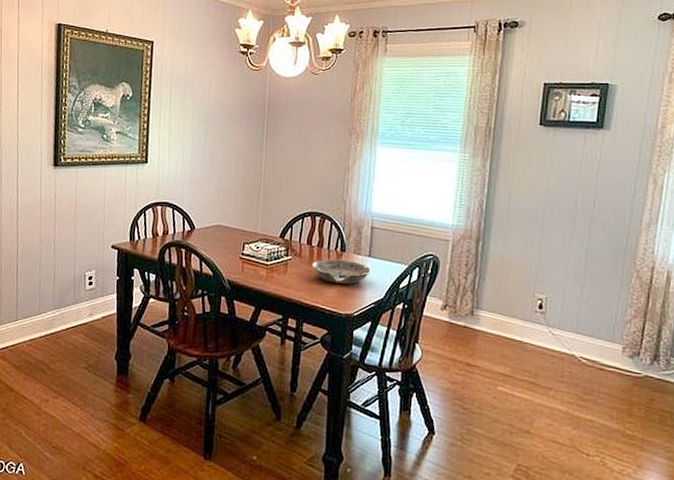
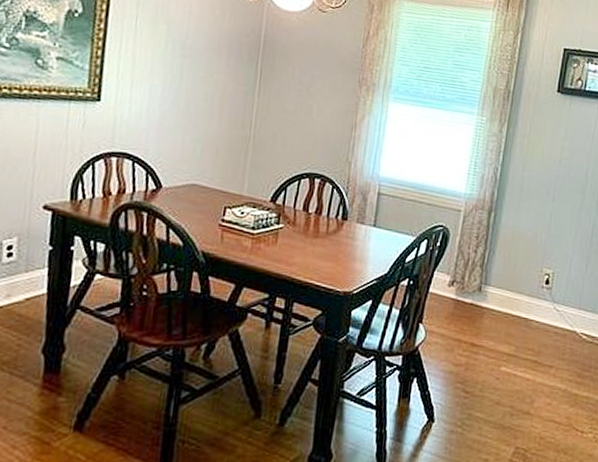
bowl: present [311,259,371,285] -> none [307,228,375,258]

